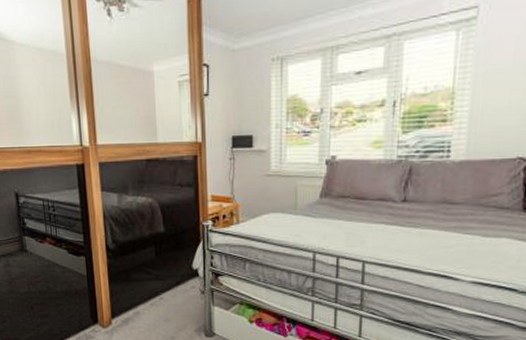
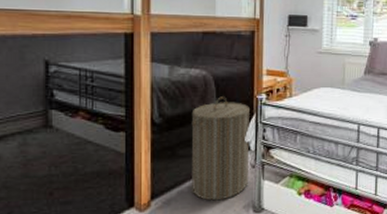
laundry hamper: none [141,223,198,323] -> present [190,96,251,201]

